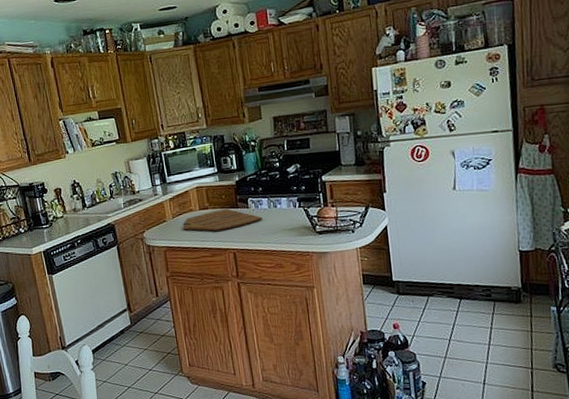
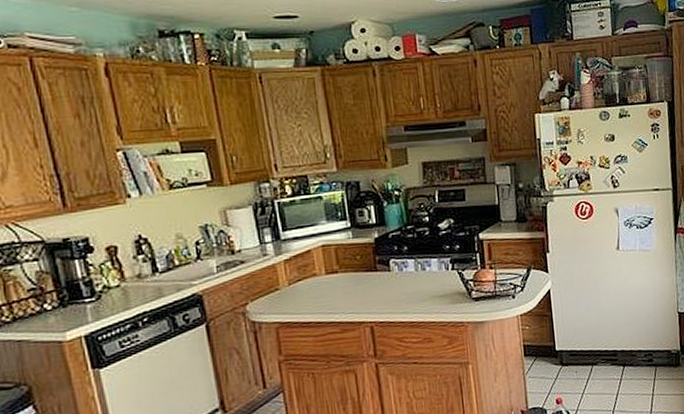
cutting board: present [182,209,263,231] -> none [302,273,408,301]

